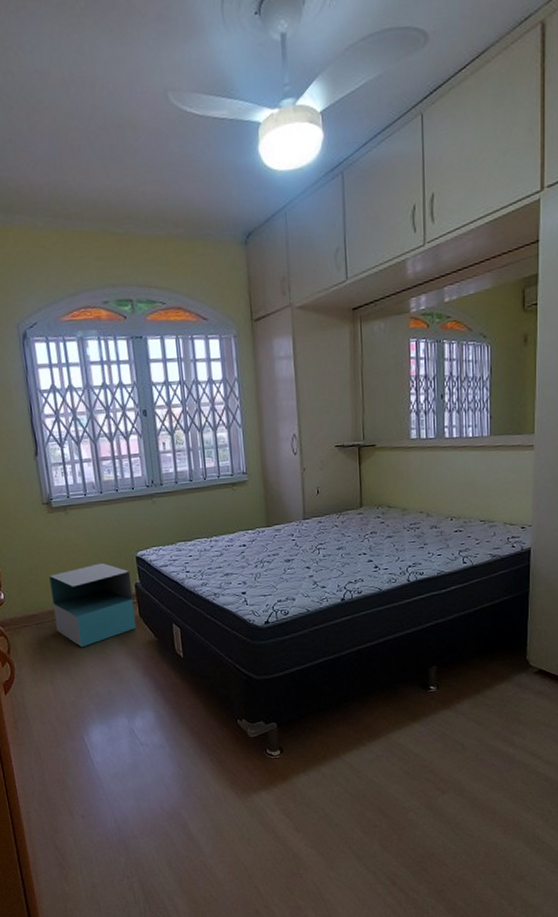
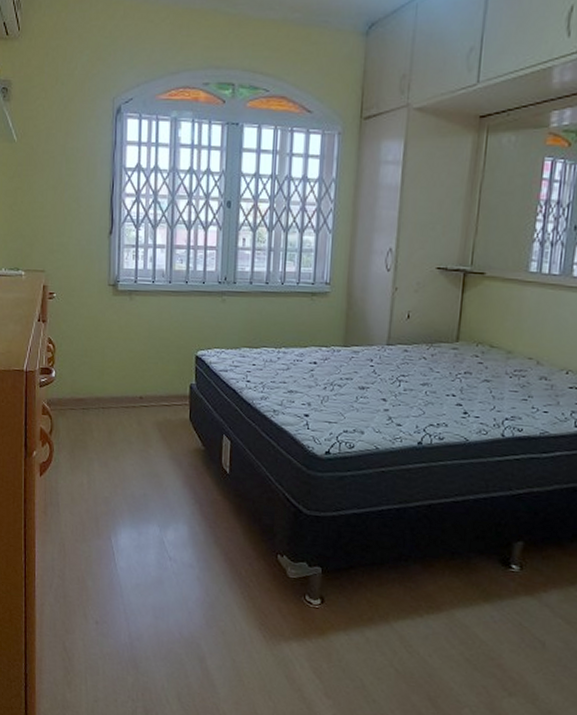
nightstand: present [49,562,137,648] -> none [102,356,187,443]

